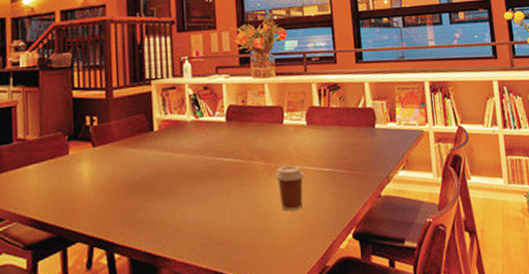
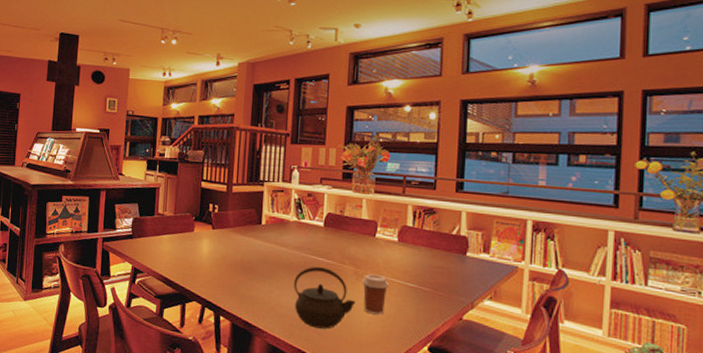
kettle: none [200,168,272,242] -> present [293,266,356,329]

